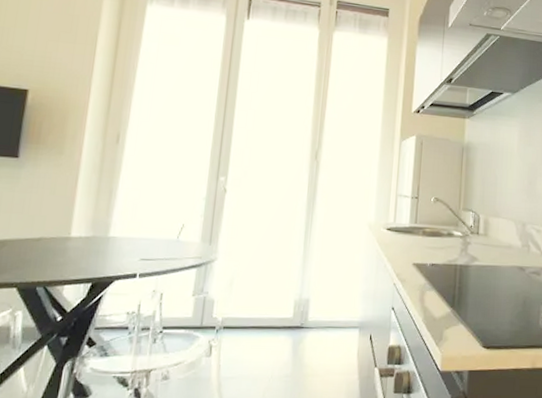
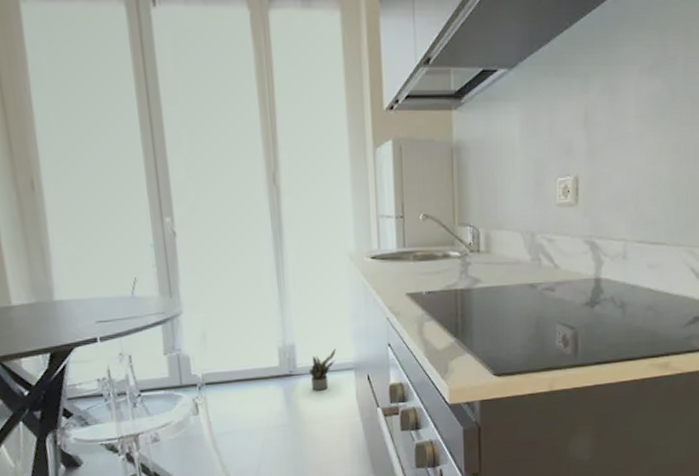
potted plant: none [318,307,345,345] -> present [308,349,336,391]

